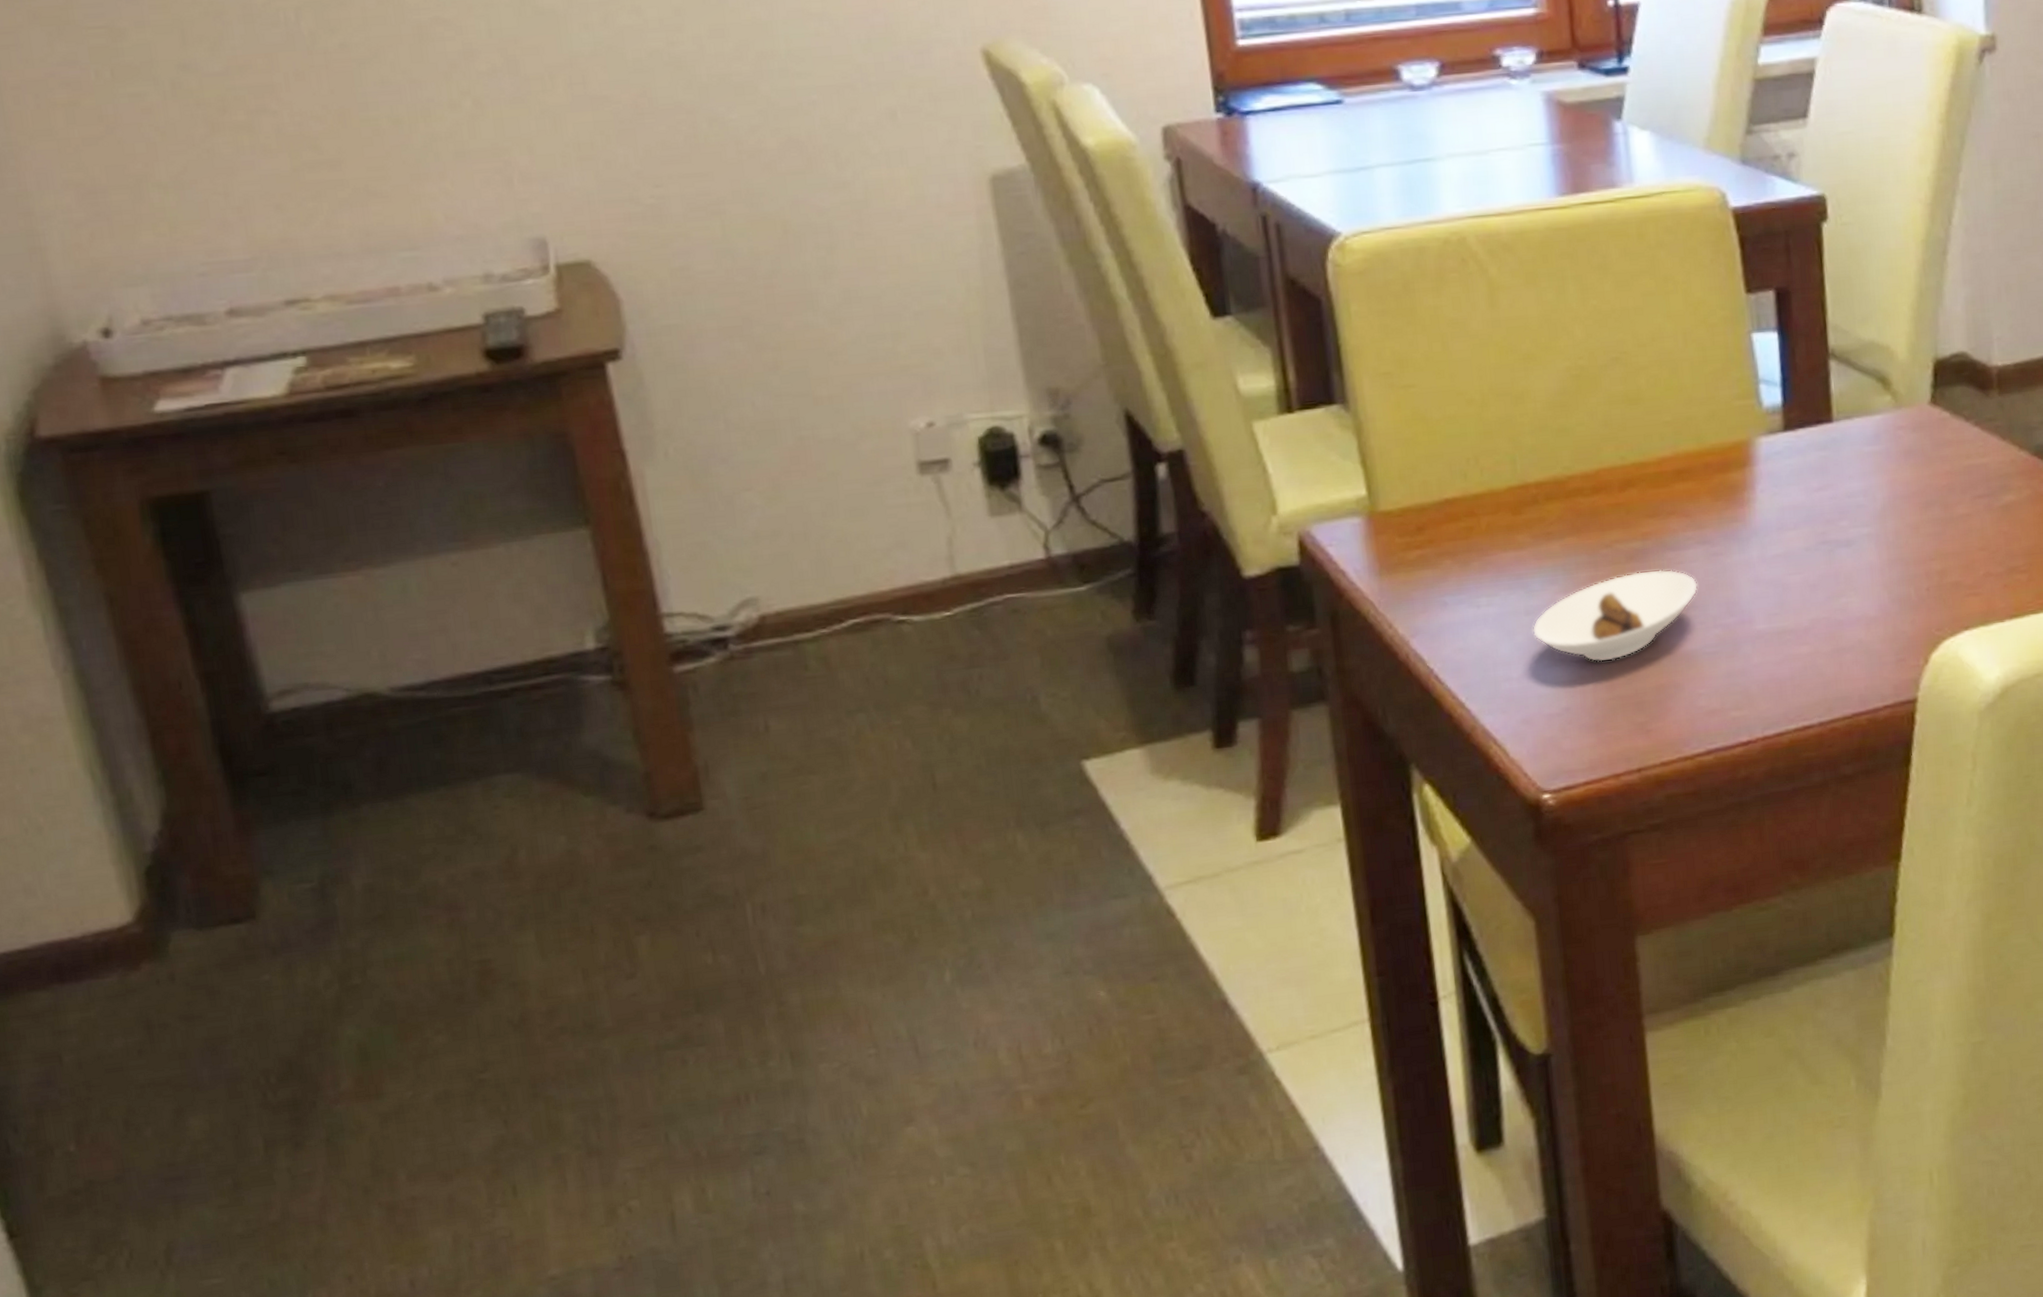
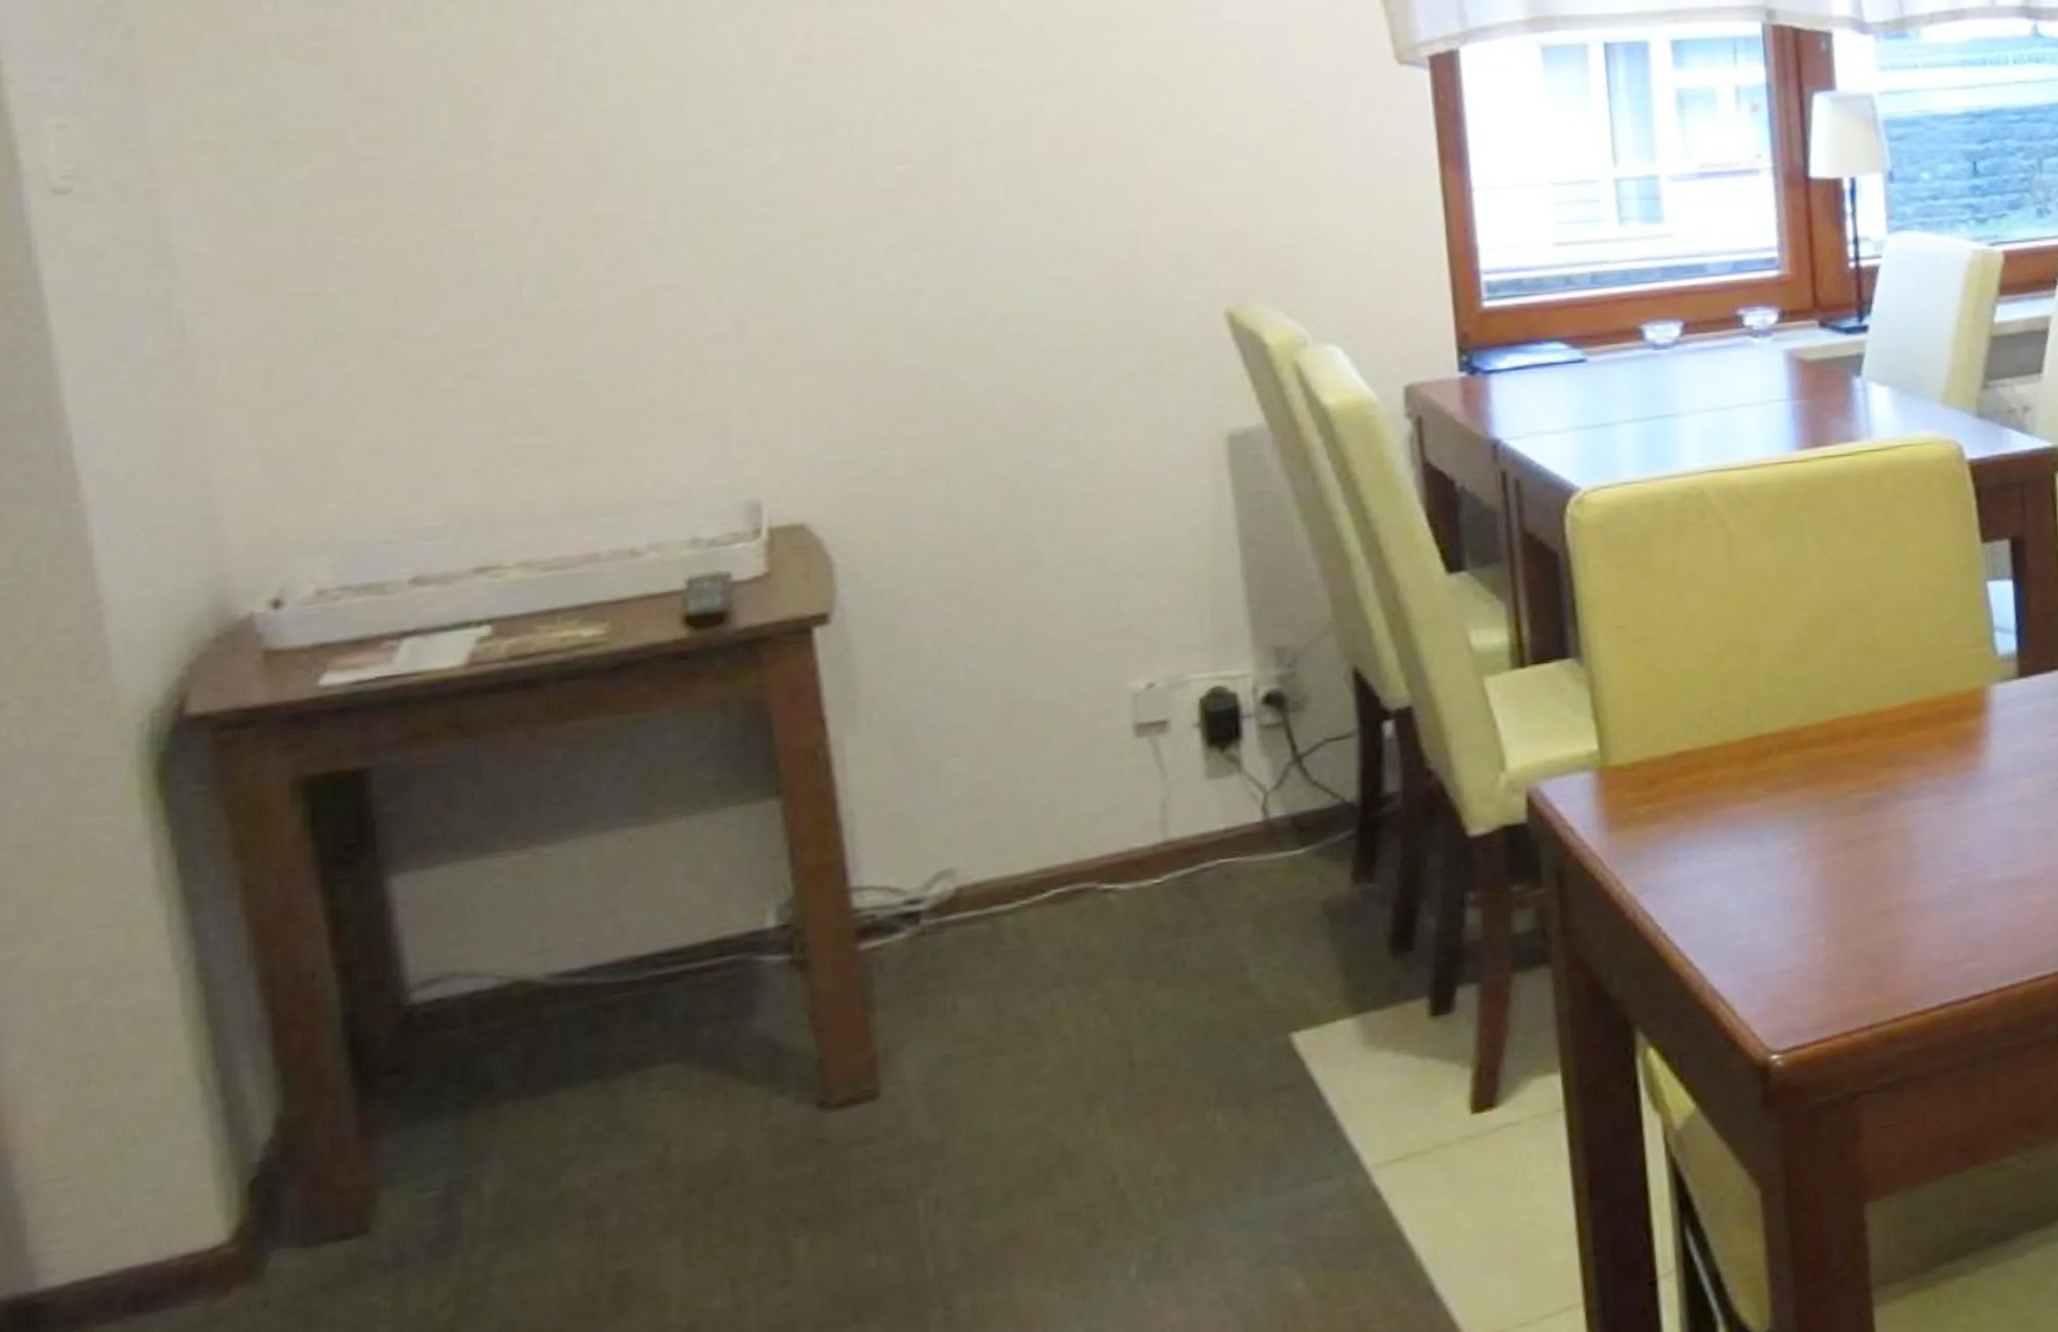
saucer: present [1532,569,1699,662] -> none [1763,819,1933,916]

